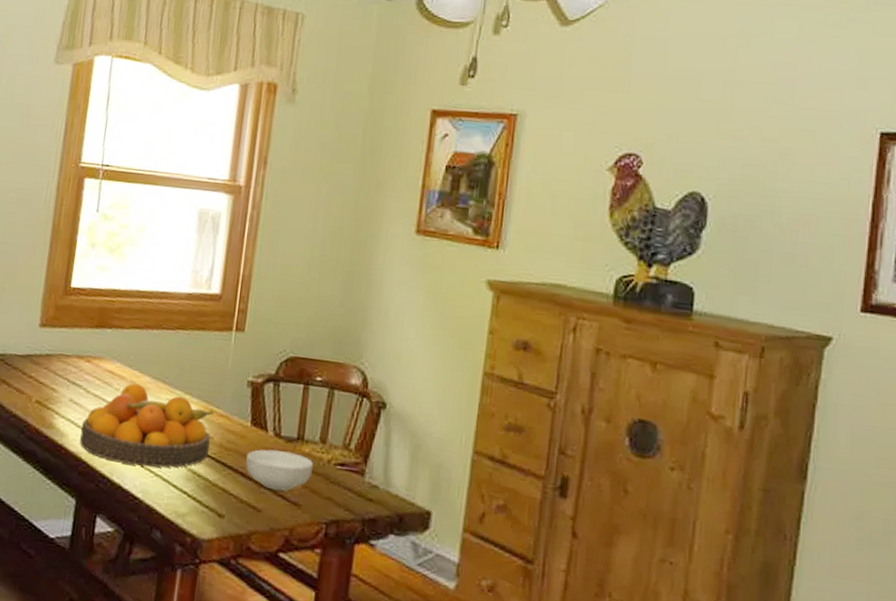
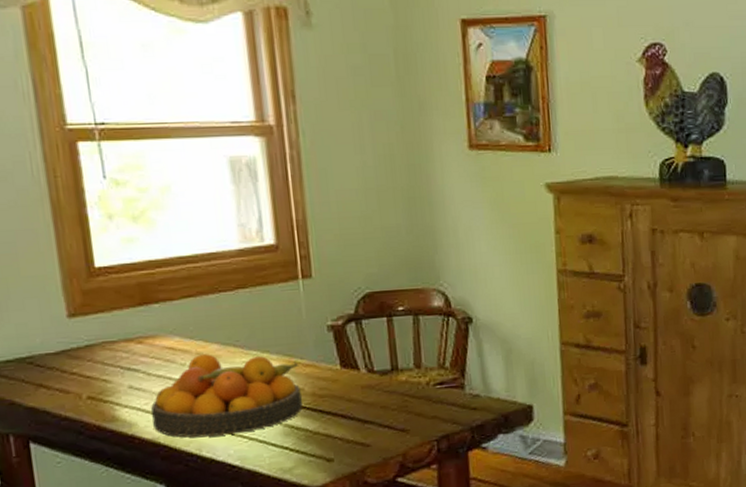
cereal bowl: present [246,449,314,491] -> none [343,384,414,423]

